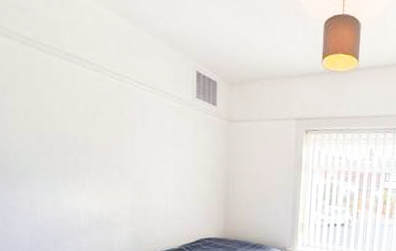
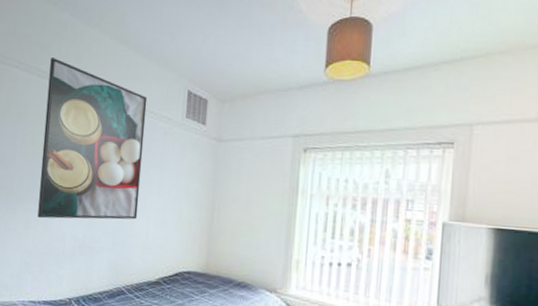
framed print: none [36,23,155,196] -> present [38,58,148,220]

